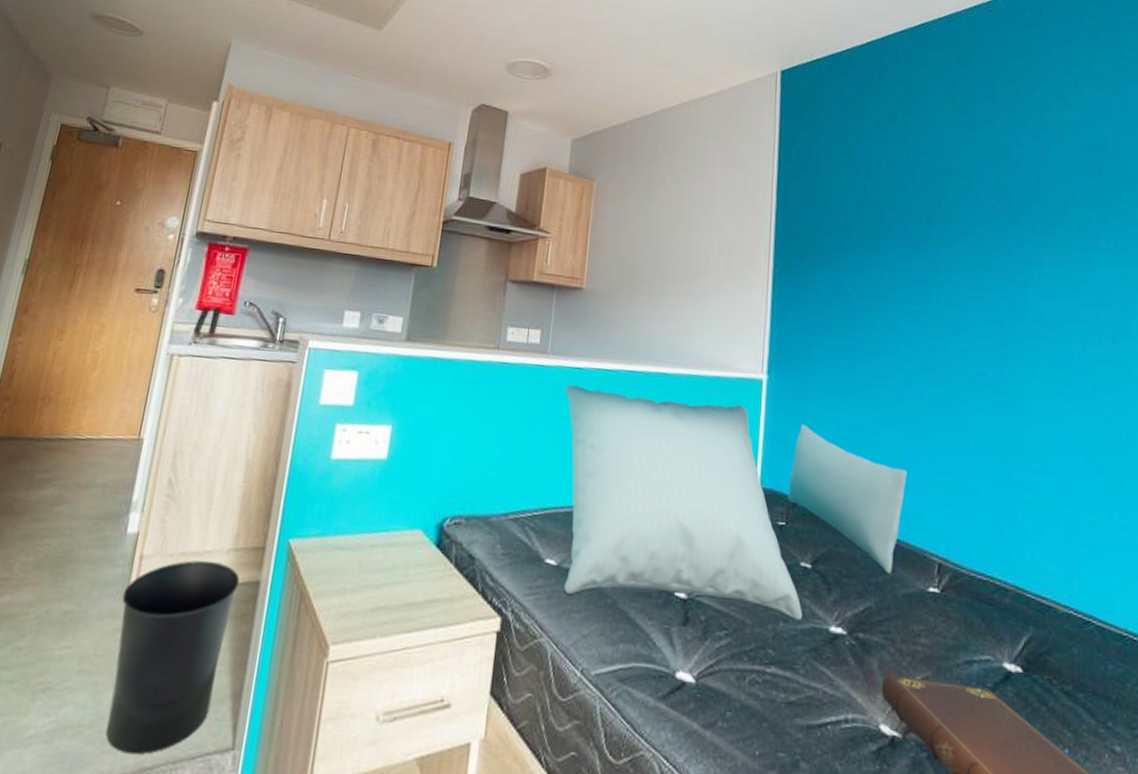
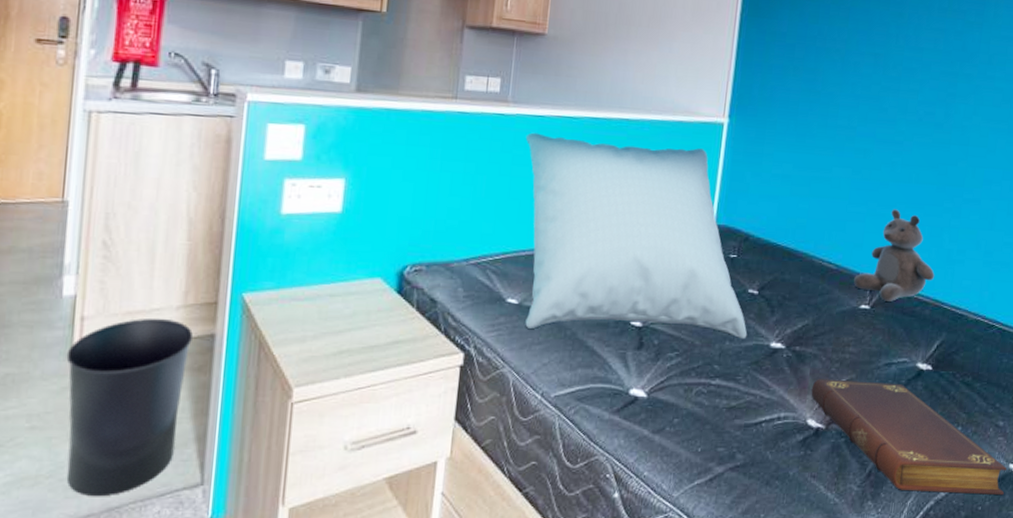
pillow: present [788,425,907,573] -> none [740,165,852,295]
stuffed animal: none [918,478,1010,585] -> present [854,209,934,301]

